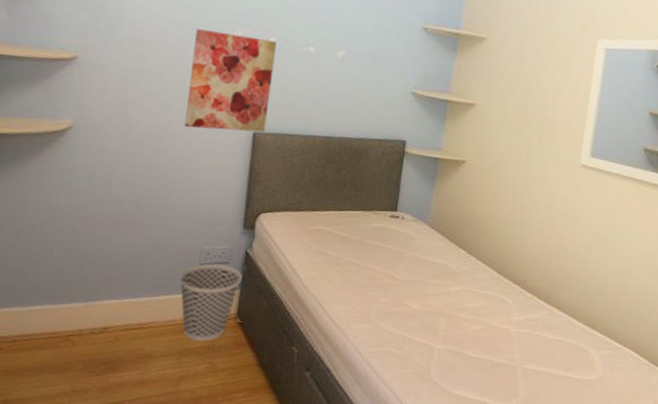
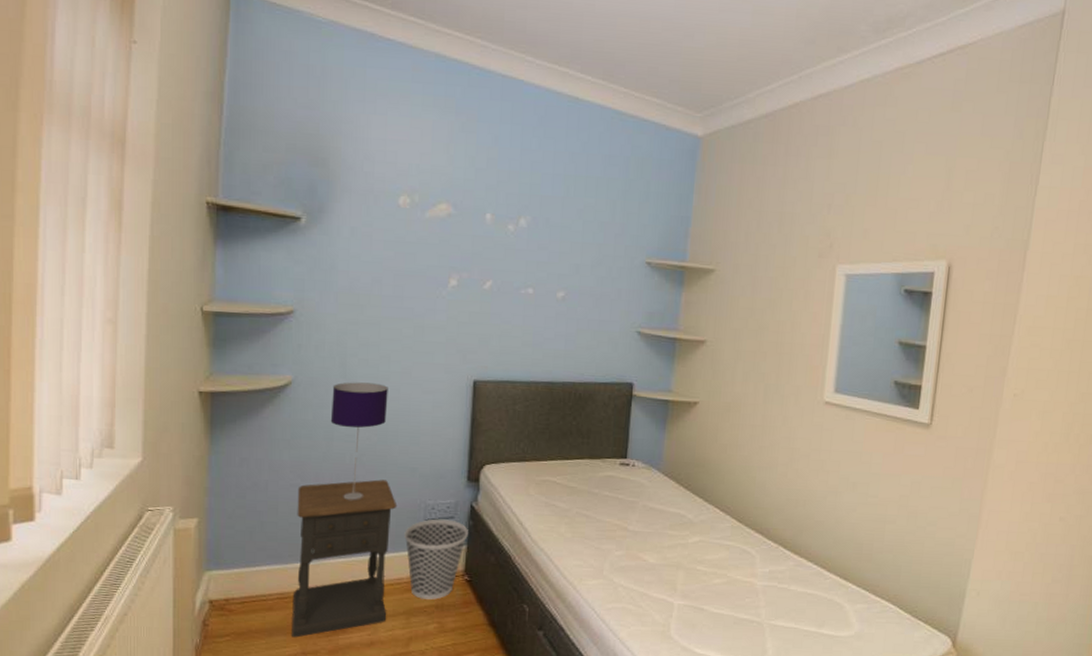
nightstand: none [62,224,174,376] -> present [292,479,398,638]
table lamp: none [109,129,169,244] -> present [330,382,388,500]
wall art: present [185,29,277,133] -> none [403,276,494,381]

